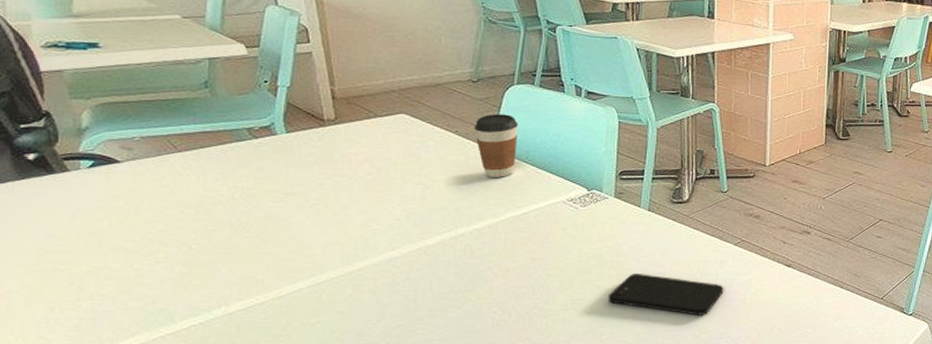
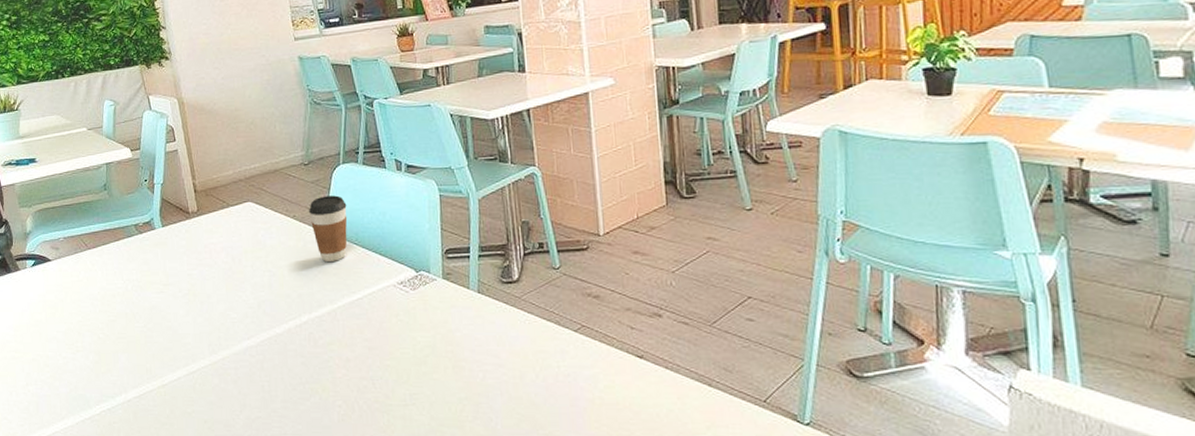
smartphone: present [607,274,724,315] -> none [445,365,568,417]

